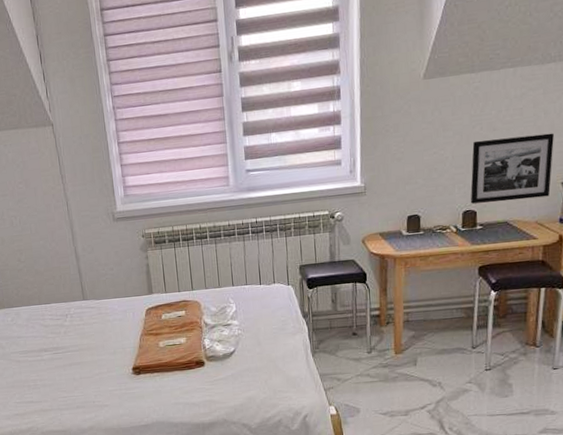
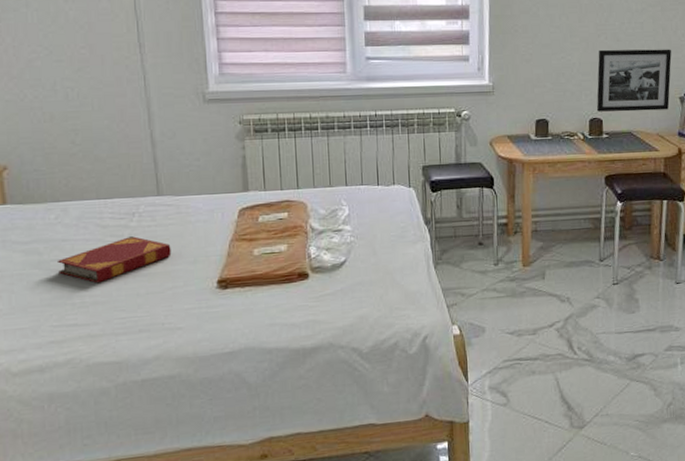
hardback book: none [15,333,97,370] -> present [56,236,172,283]

